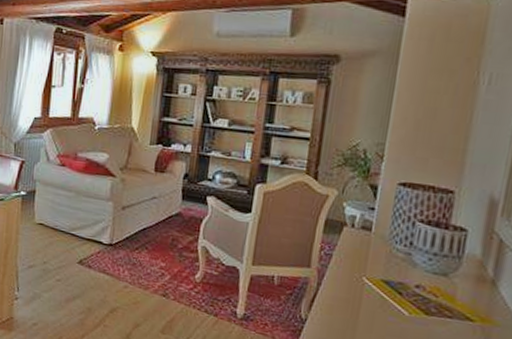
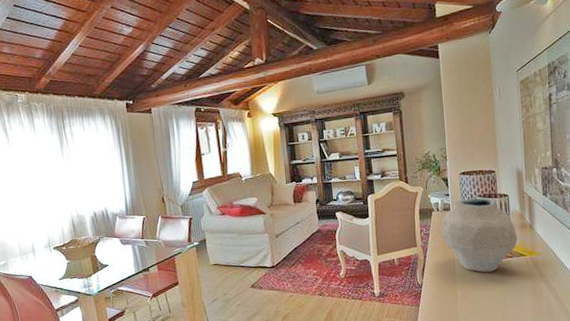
vase: none [350,219,469,330] -> present [441,197,517,273]

